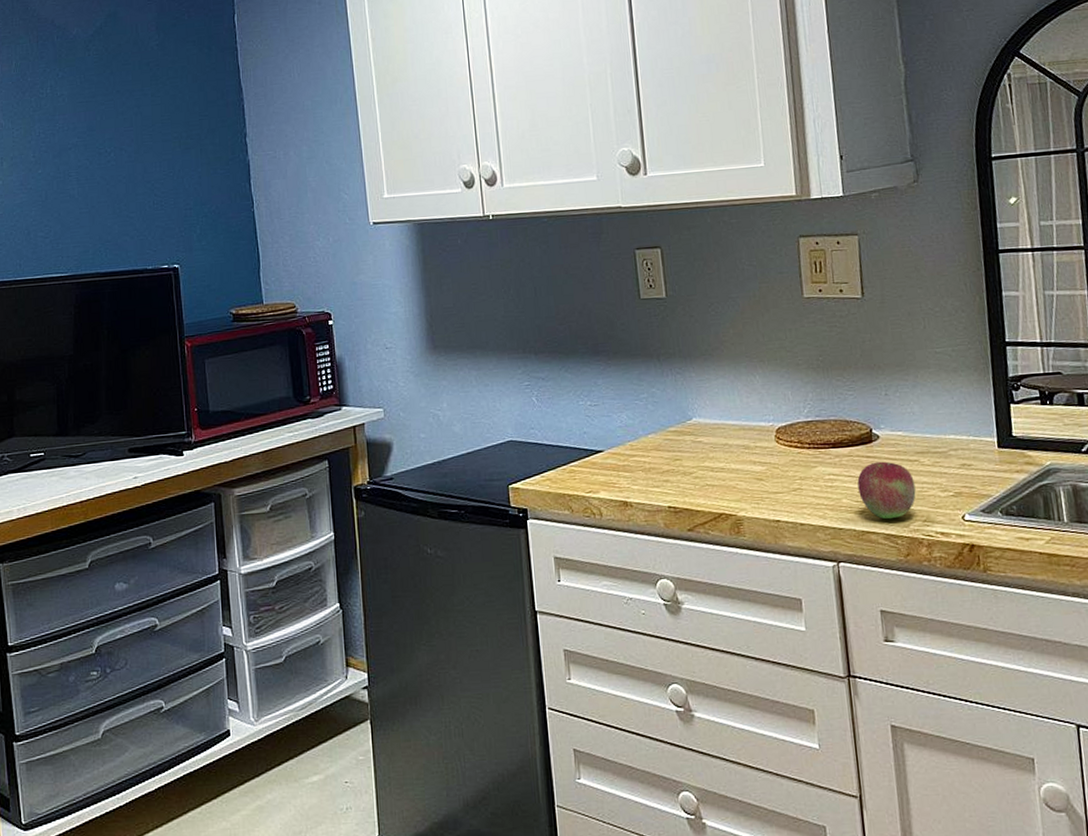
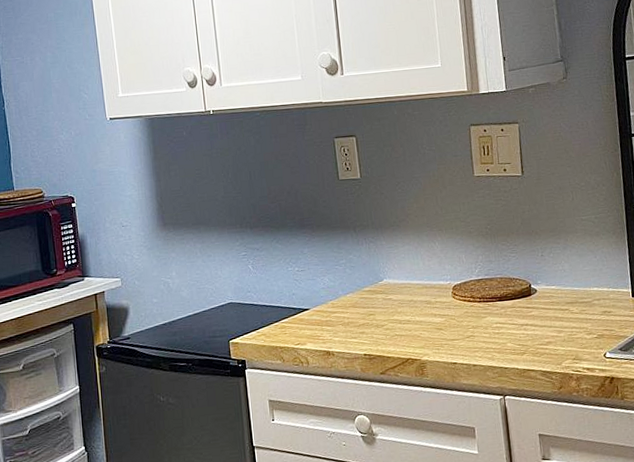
fruit: present [857,461,916,520] -> none [519,311,567,359]

